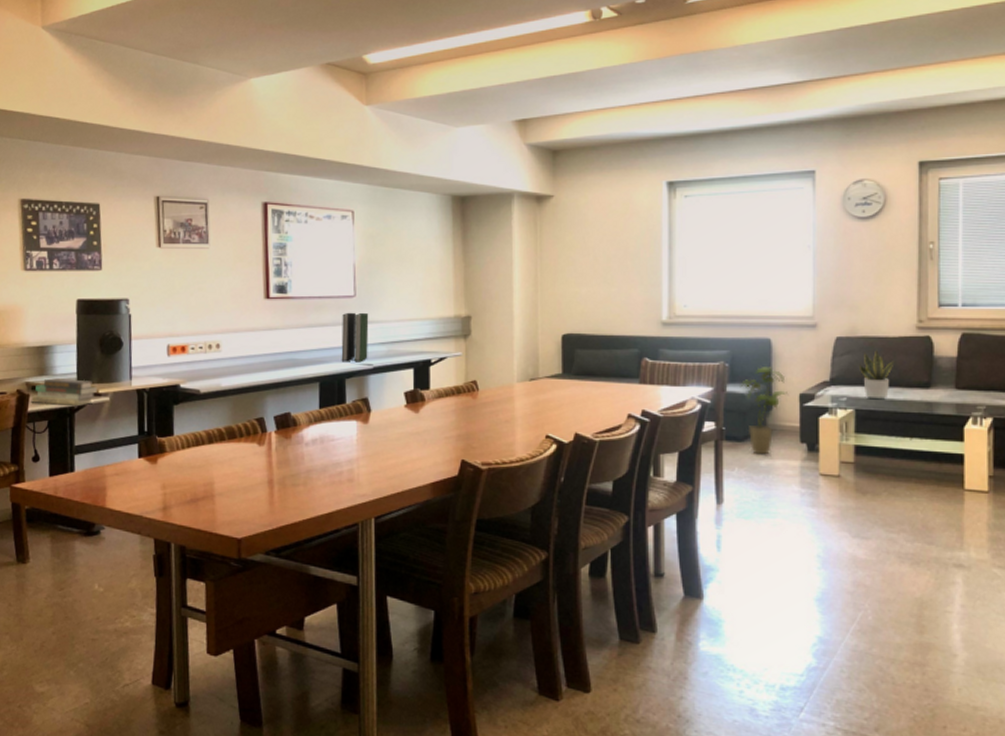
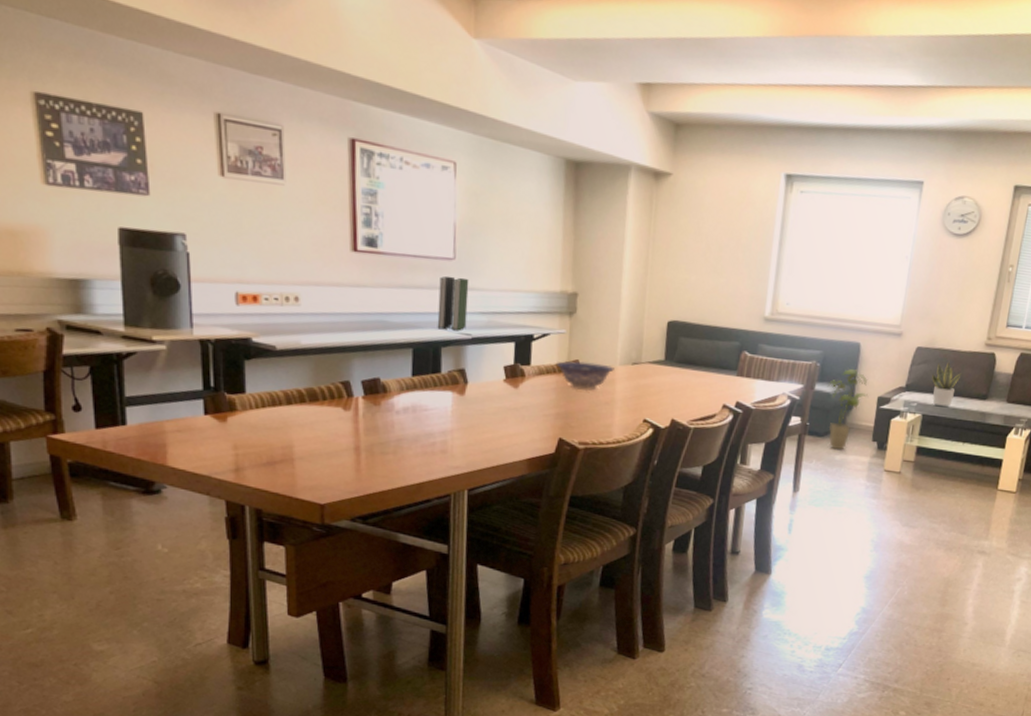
books: present [31,378,97,407] -> none [66,318,150,353]
decorative bowl: none [453,381,512,411] -> present [555,361,614,392]

